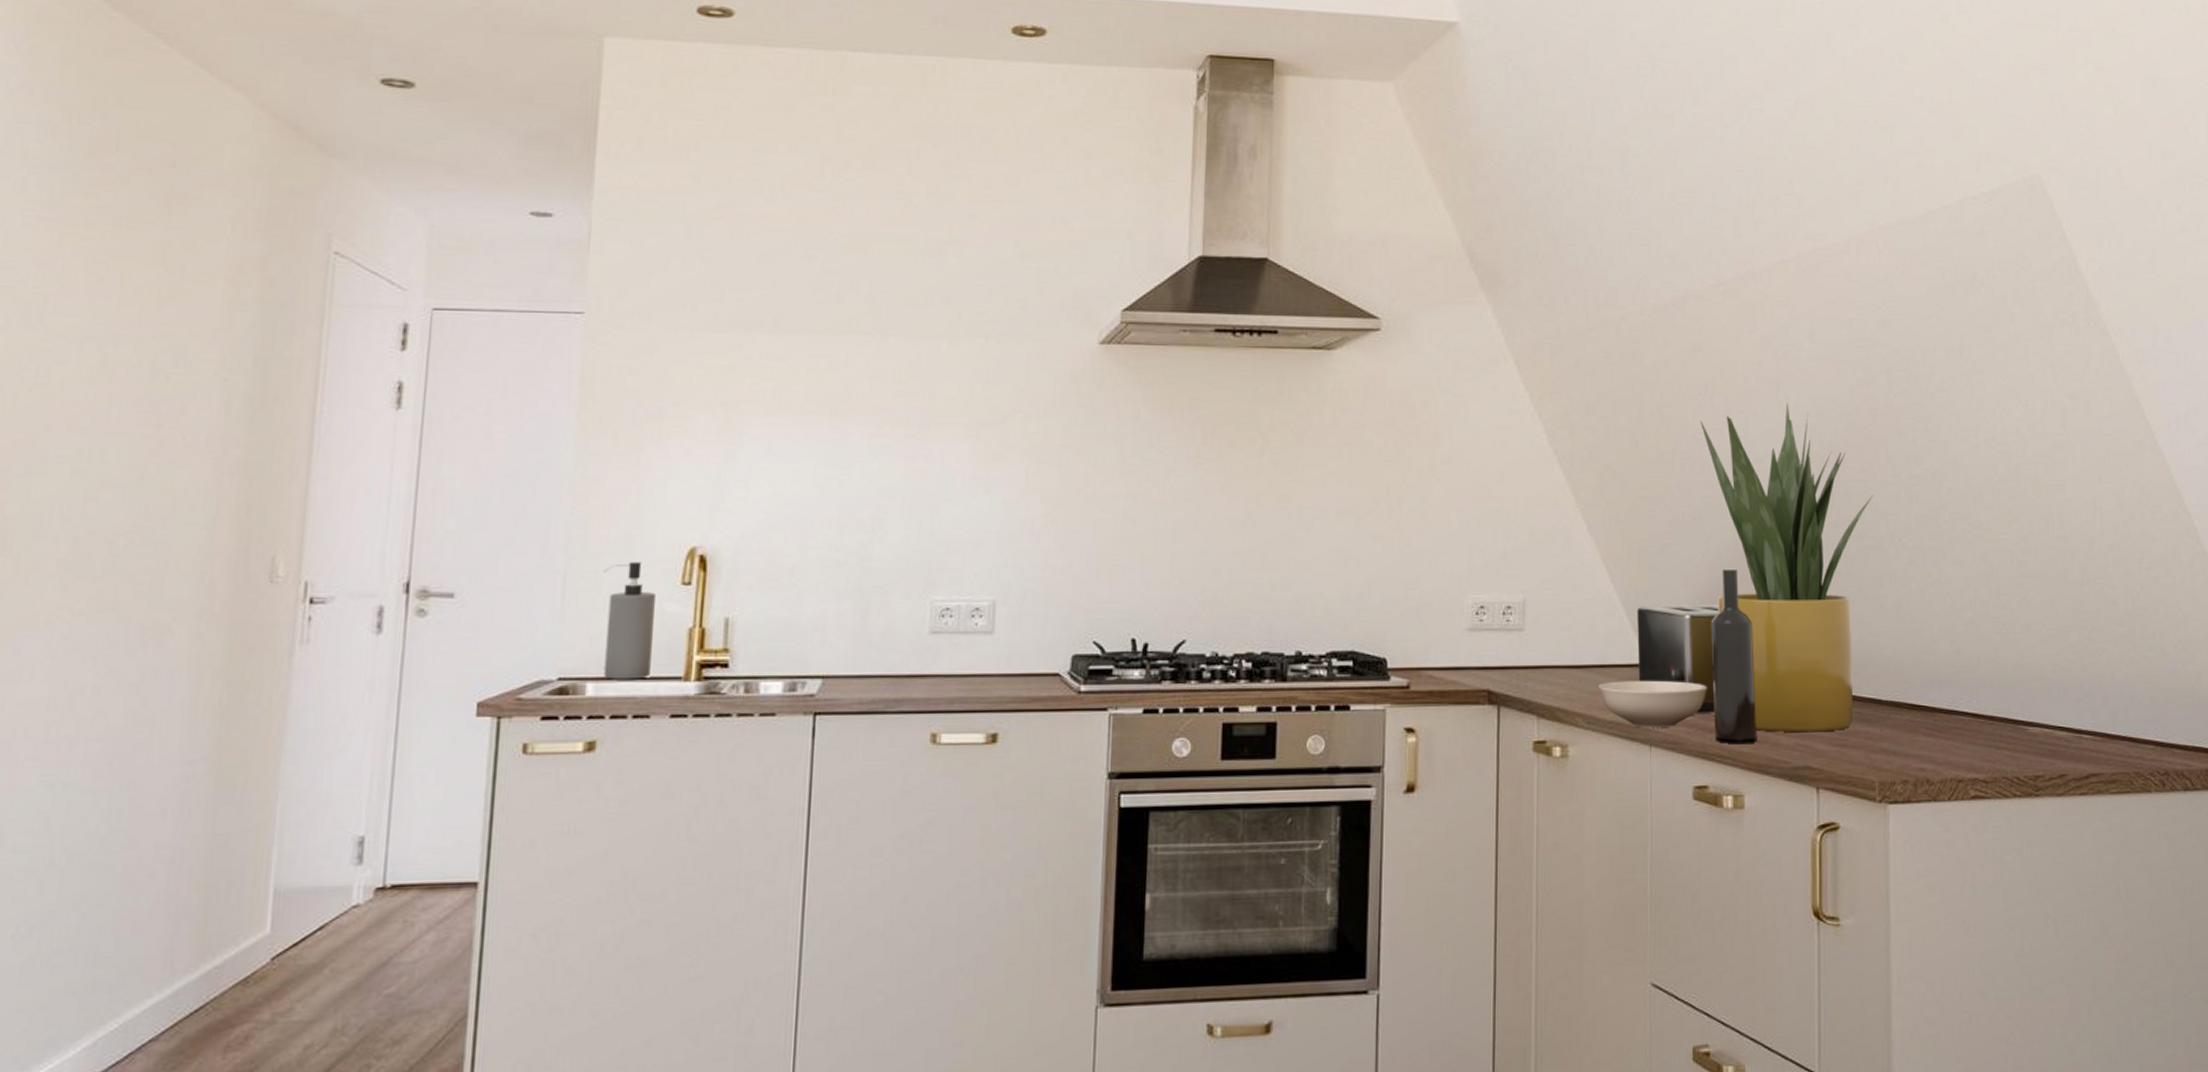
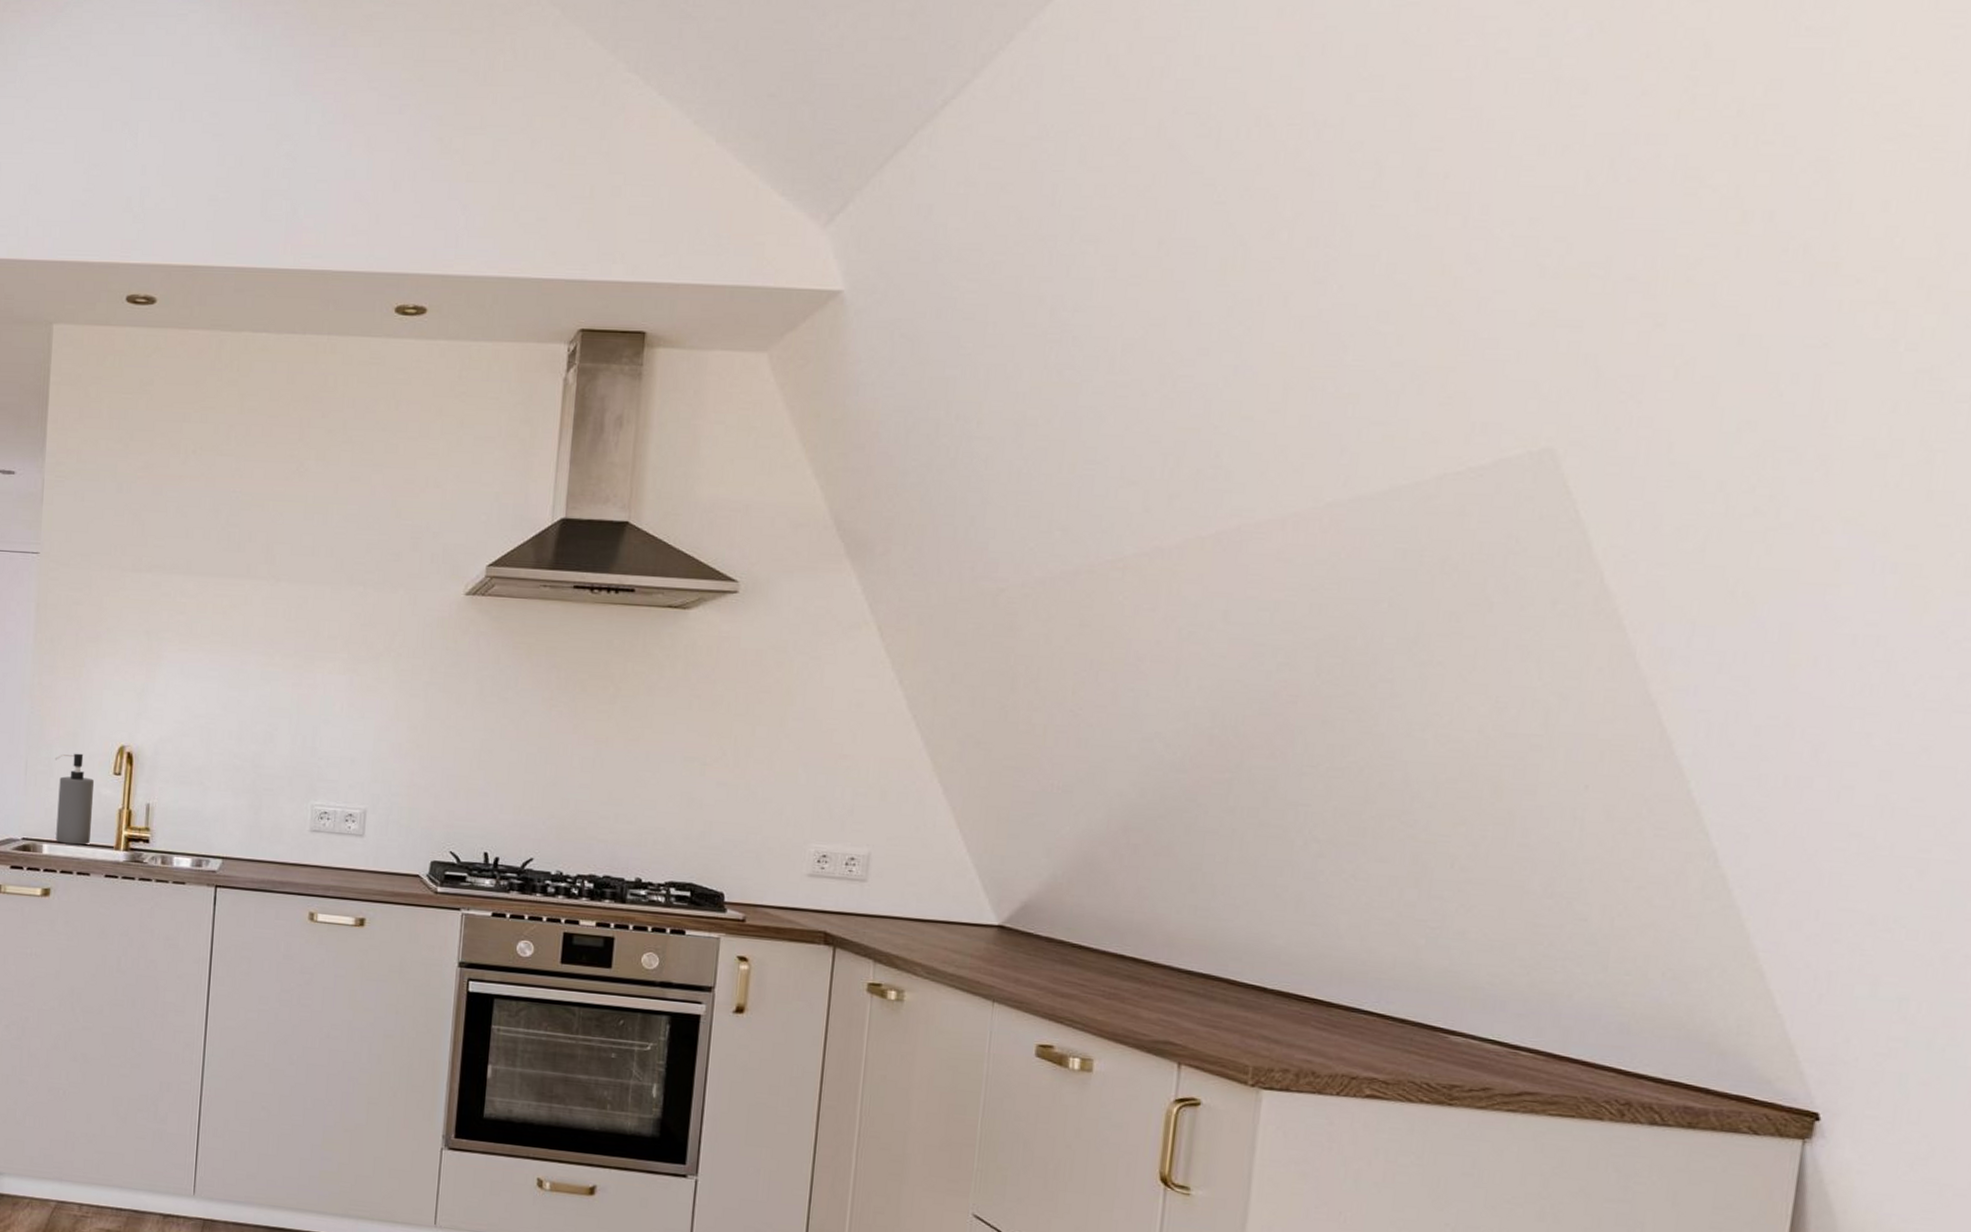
bowl: present [1599,680,1708,728] -> none [942,938,1064,987]
toaster: present [1636,605,1719,713] -> none [986,870,1084,979]
planter: present [1700,403,1874,733] -> none [1080,684,1284,1012]
wine bottle: present [1711,568,1757,744] -> none [1066,843,1122,1012]

